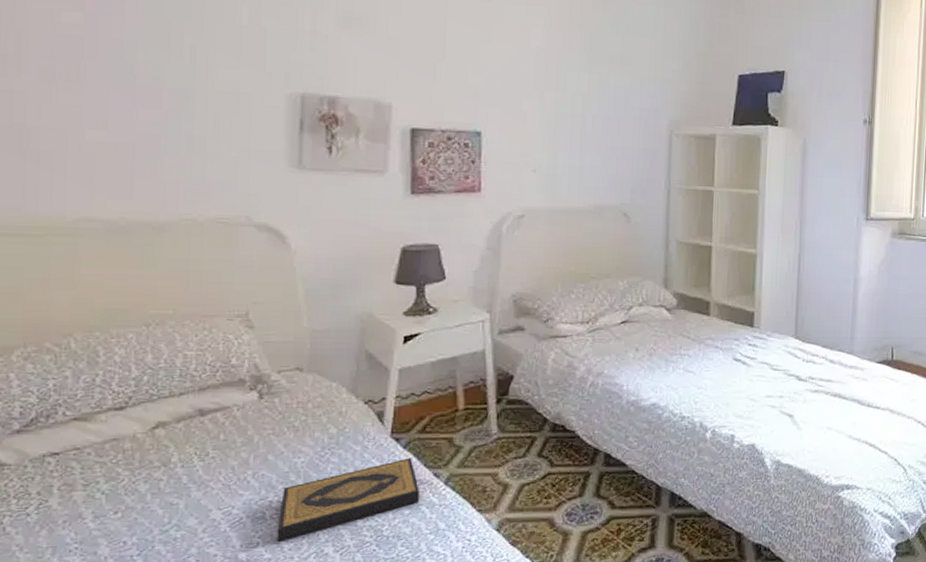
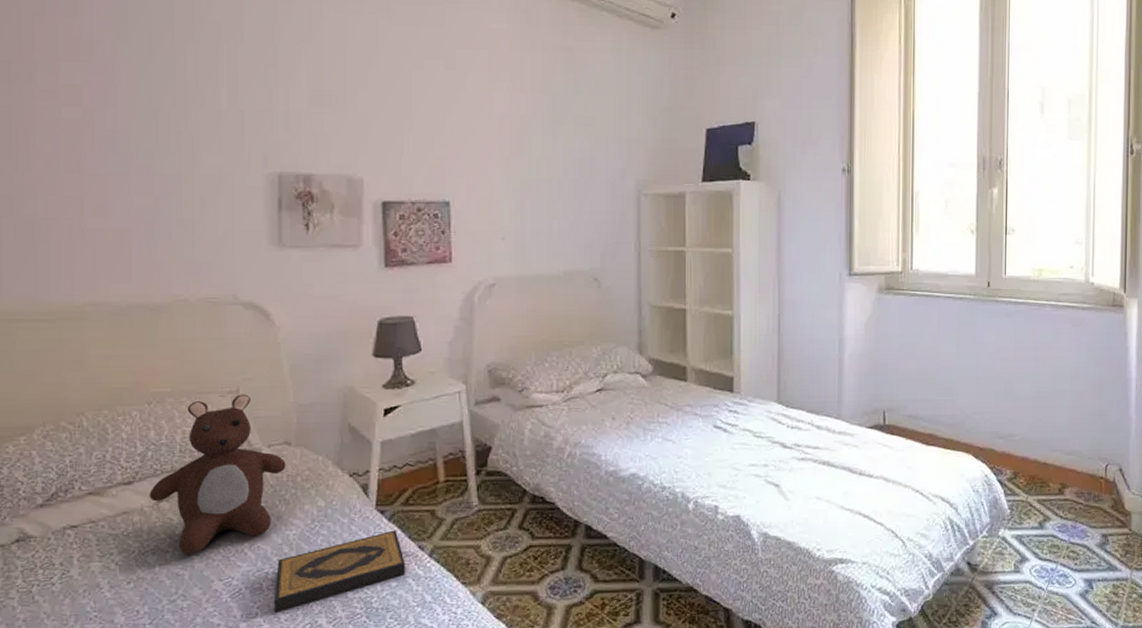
teddy bear: none [143,318,297,484] -> present [149,394,286,556]

